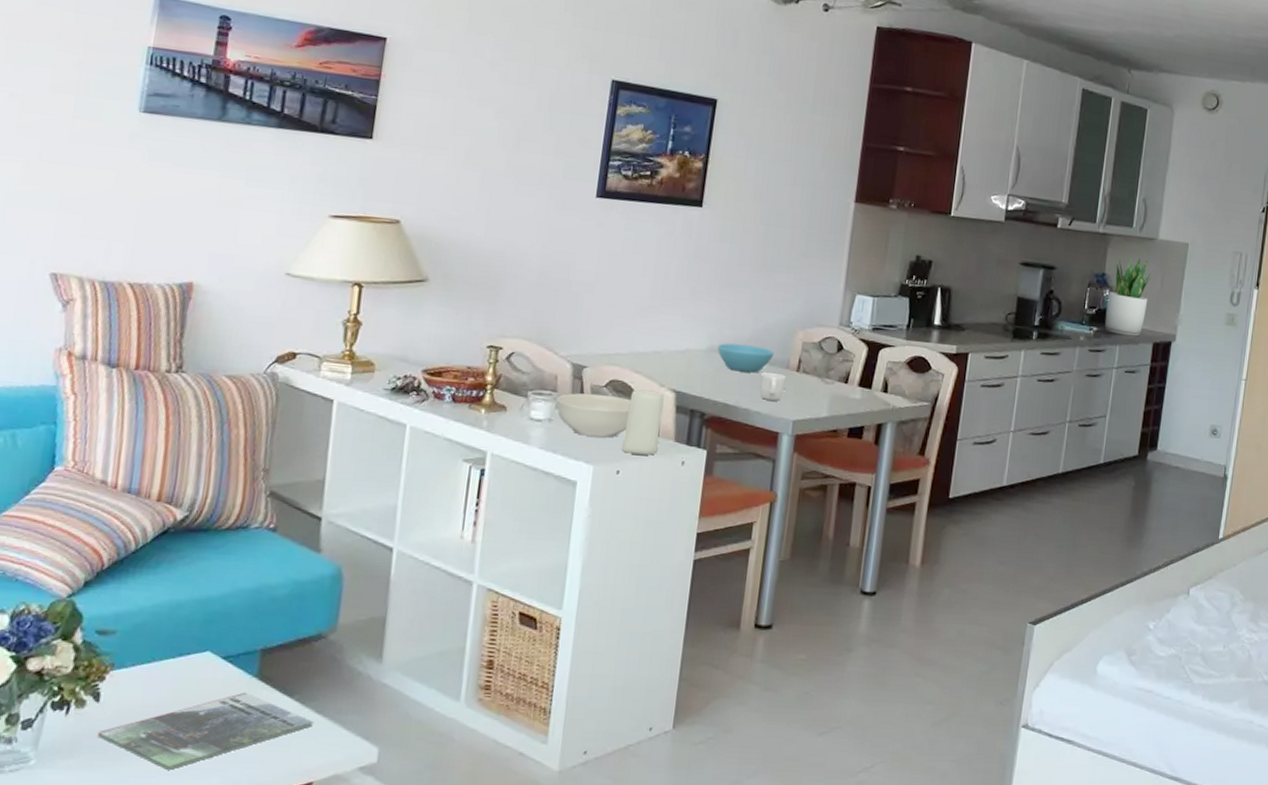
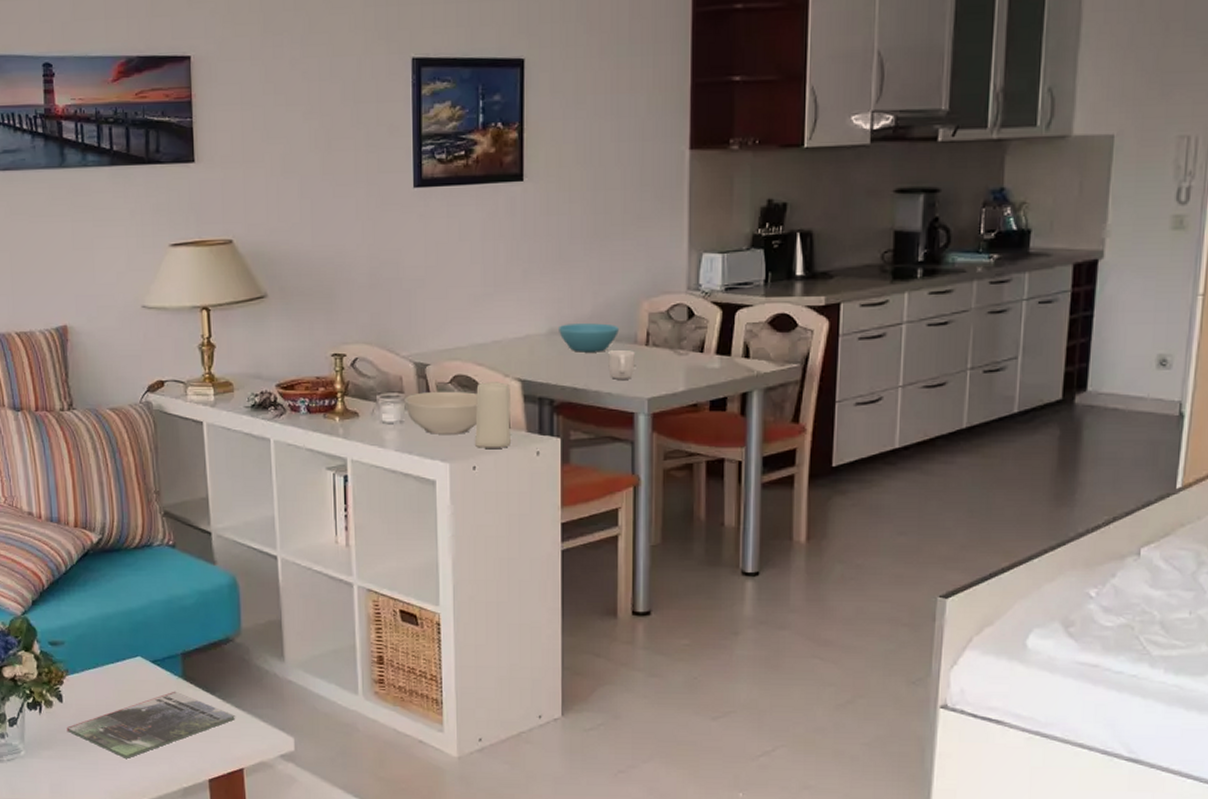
planter: present [1104,257,1152,337] -> none [1007,162,1066,259]

